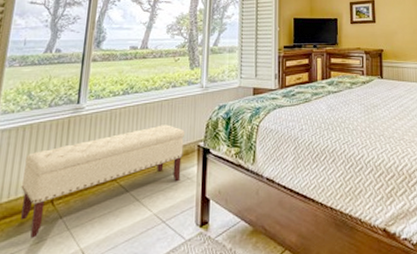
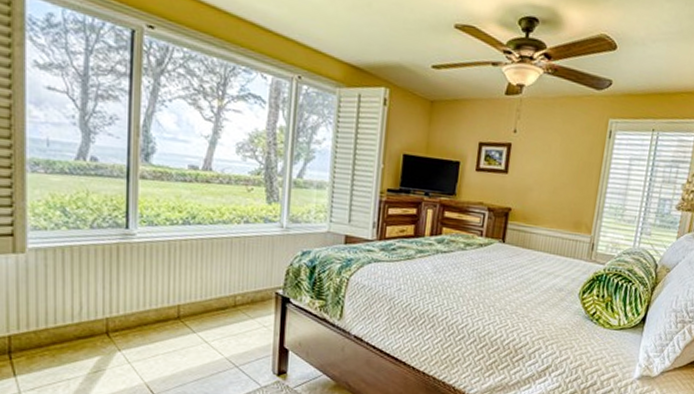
bench: present [21,124,184,238] -> none [68,265,260,367]

